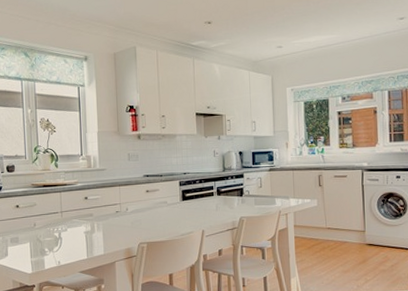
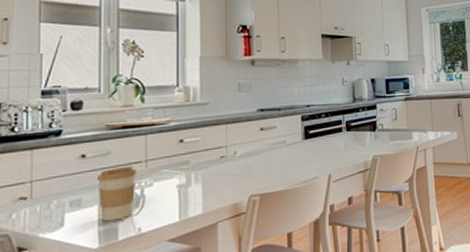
coffee cup: none [27,215,55,255] -> present [96,165,137,222]

